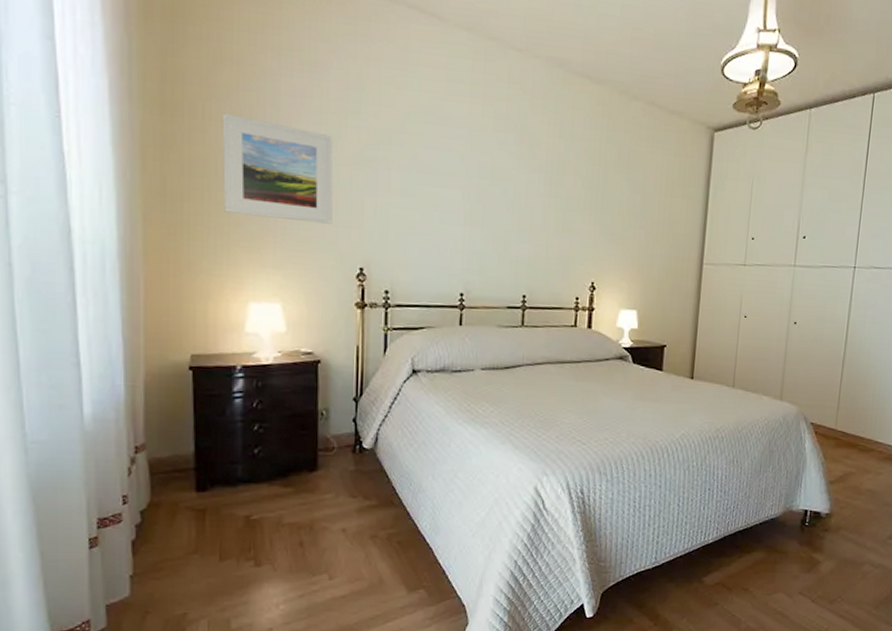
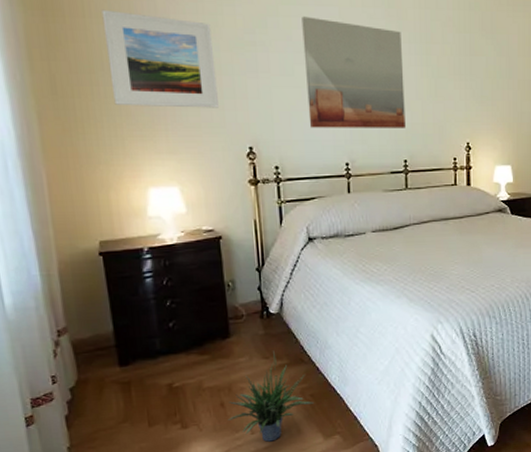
potted plant: none [305,489,402,590] -> present [227,350,315,442]
wall art: none [425,136,532,261] -> present [302,16,405,128]

